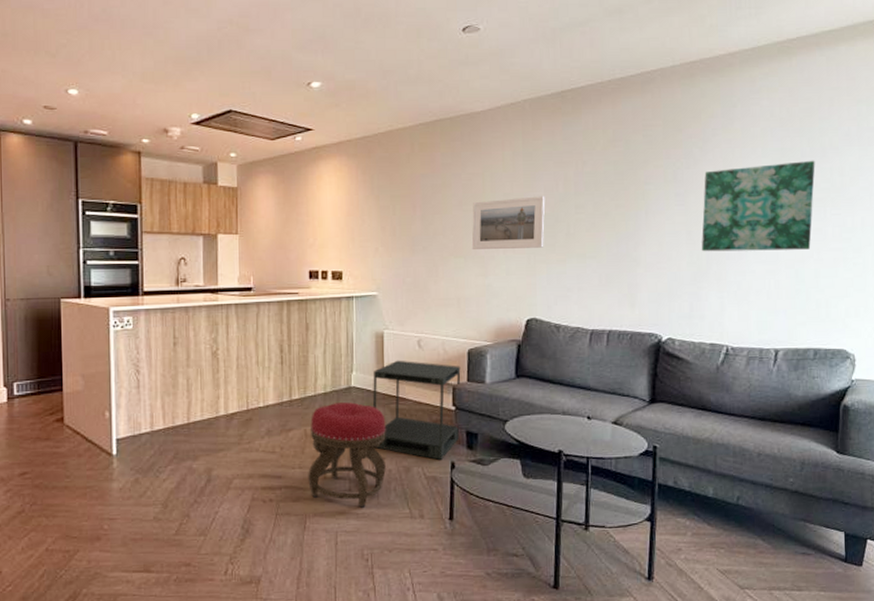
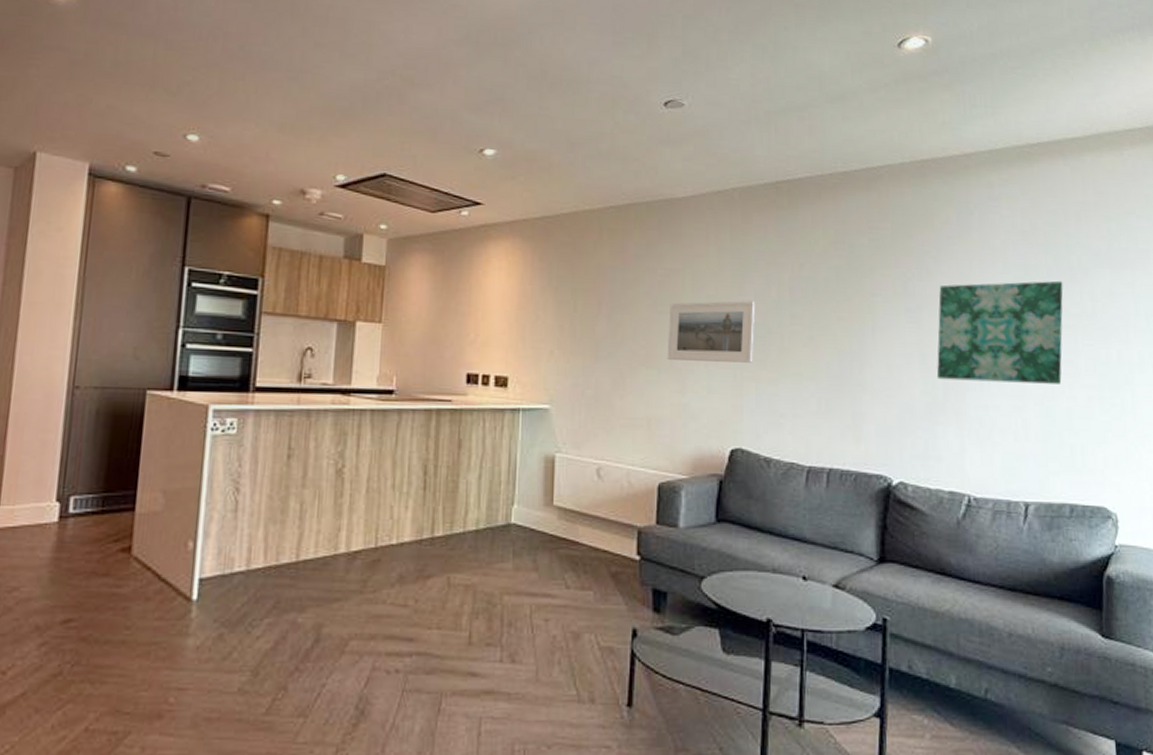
stool: present [308,402,386,508] -> none [448,544,552,686]
side table: present [373,360,461,460] -> none [537,492,649,625]

